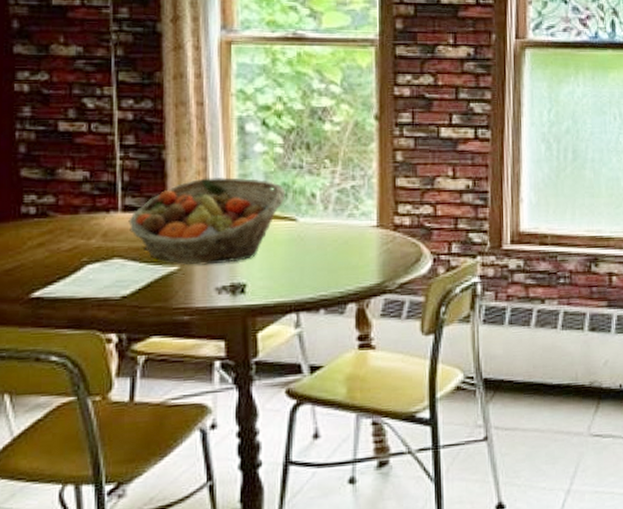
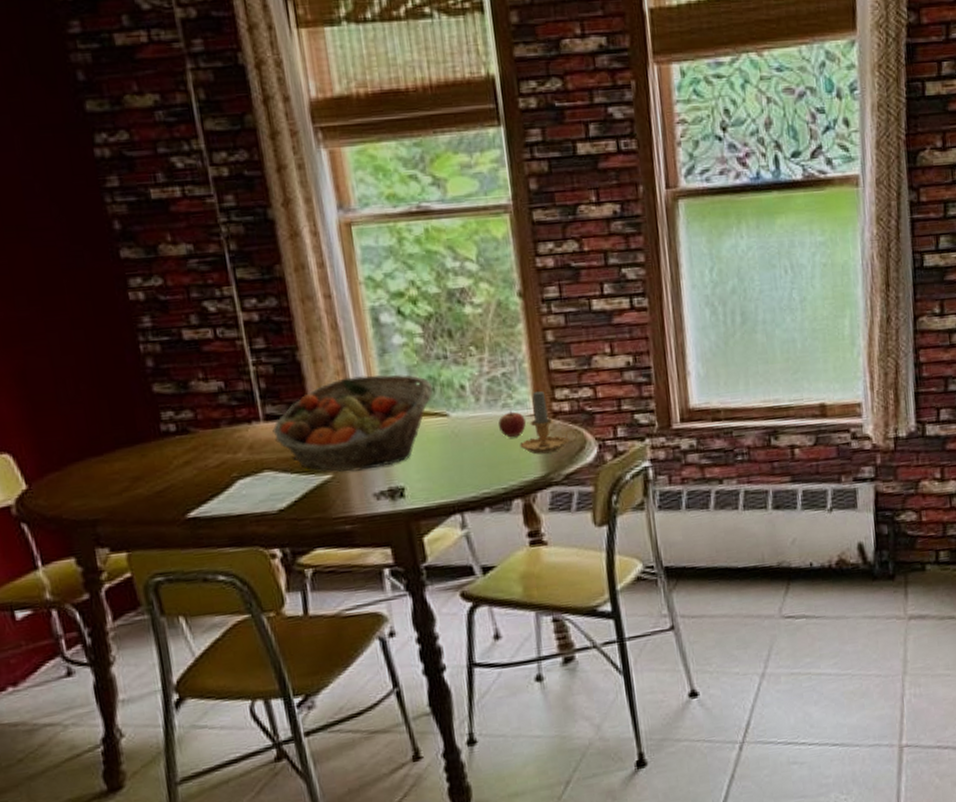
apple: none [343,220,368,246] -> present [498,410,526,438]
candle: none [360,203,414,263] -> present [520,389,578,455]

